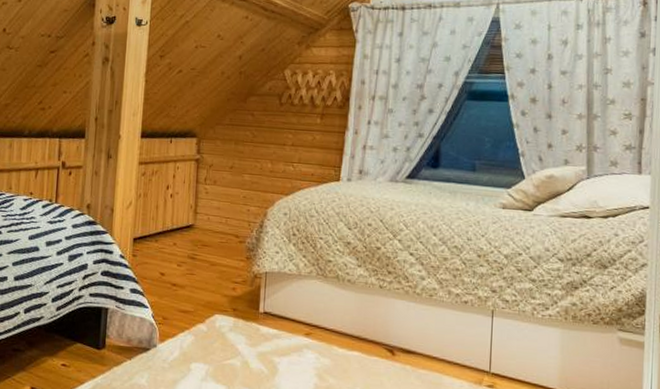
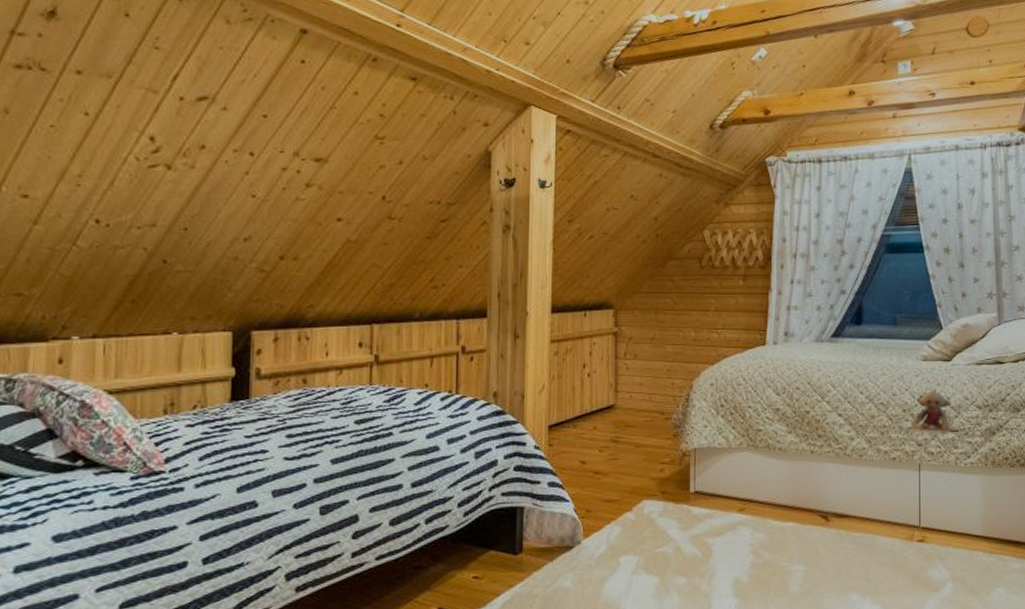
stuffed animal: none [484,237,539,285] -> present [909,389,960,436]

